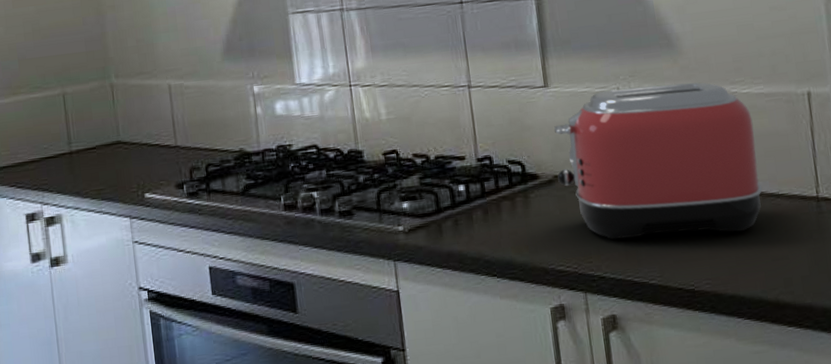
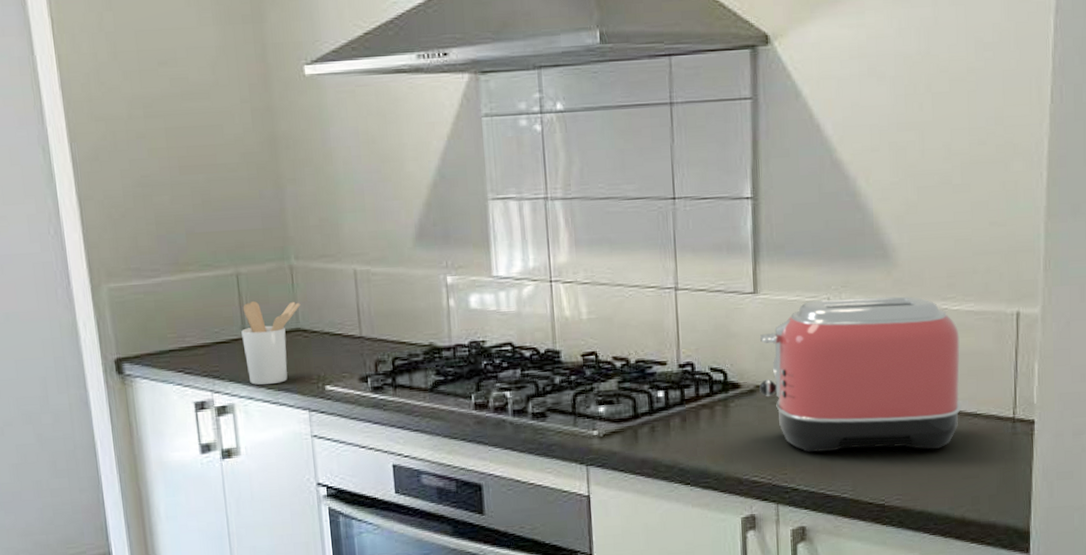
utensil holder: none [68,116,121,196] -> present [241,301,301,385]

